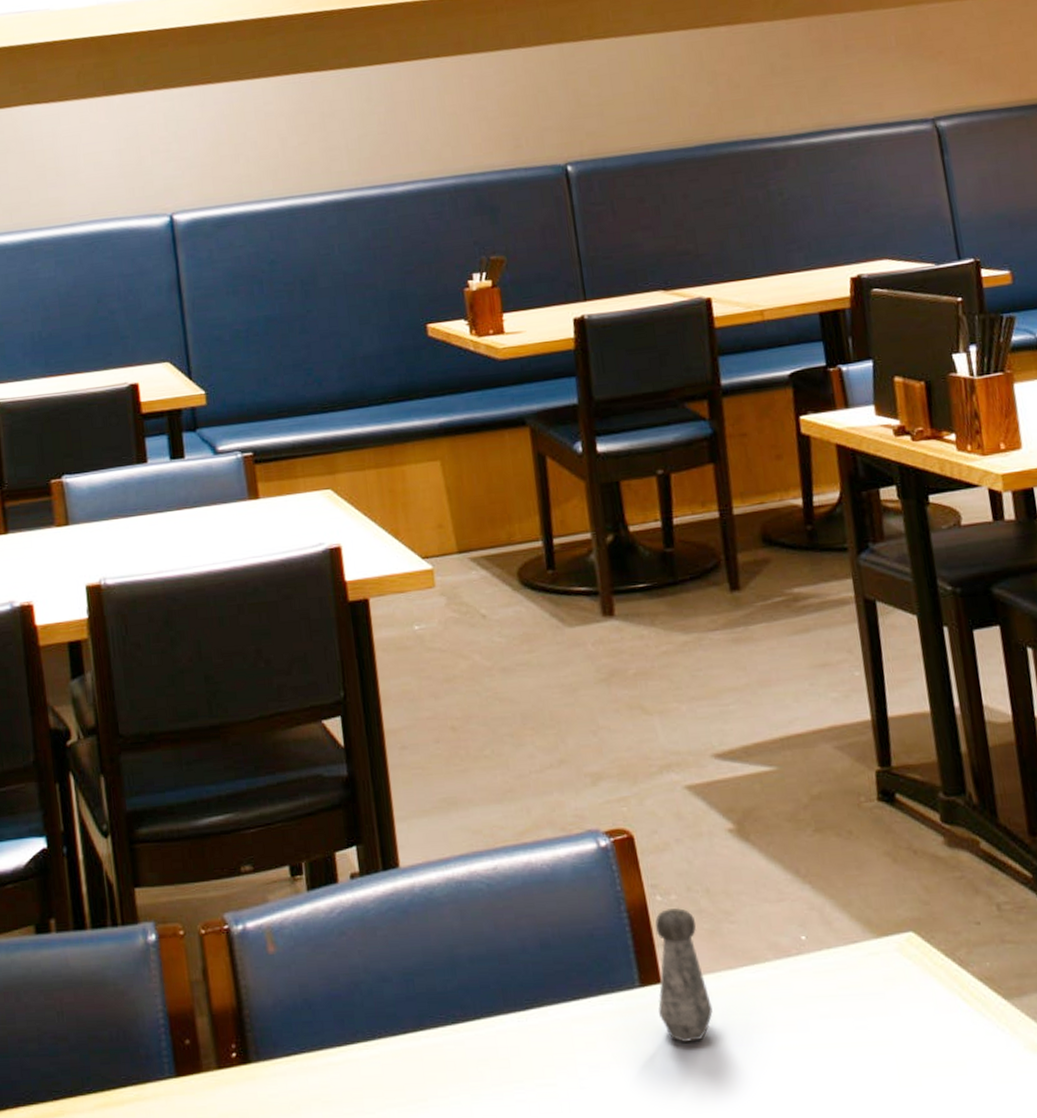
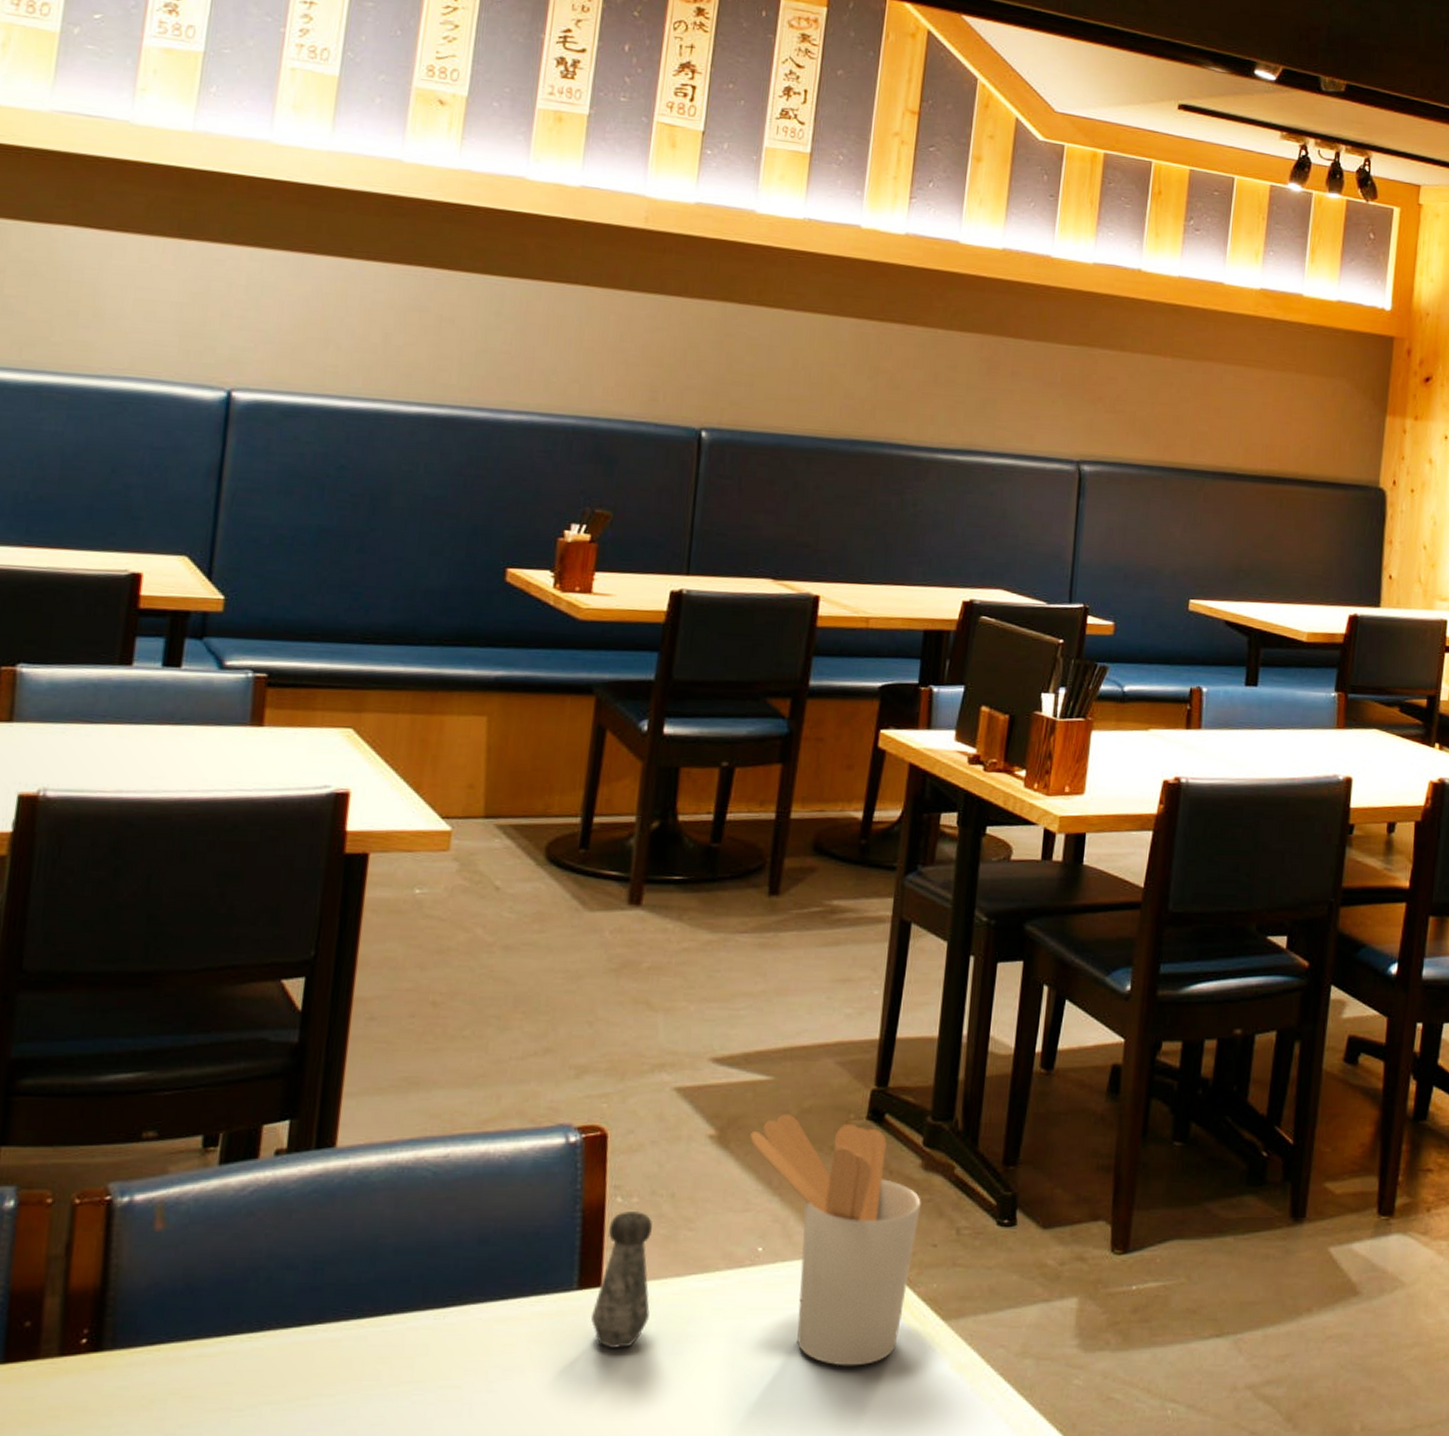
utensil holder: none [767,801,963,1051] -> present [750,1113,921,1366]

